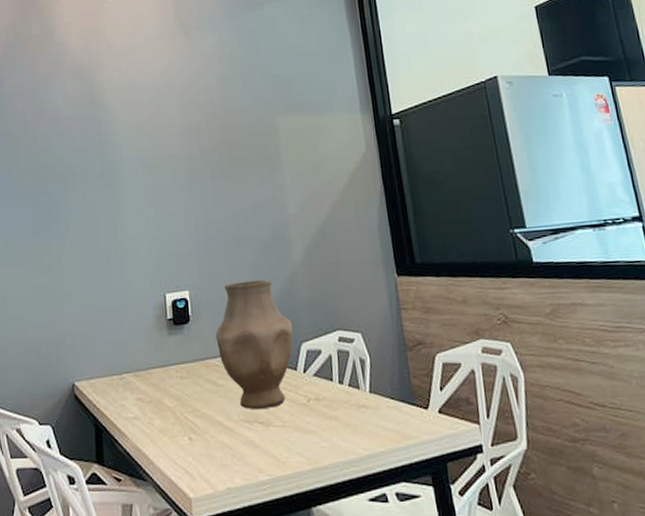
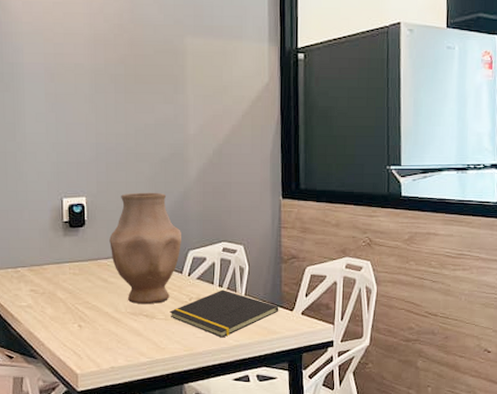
notepad: none [287,387,412,447] -> present [170,290,279,338]

